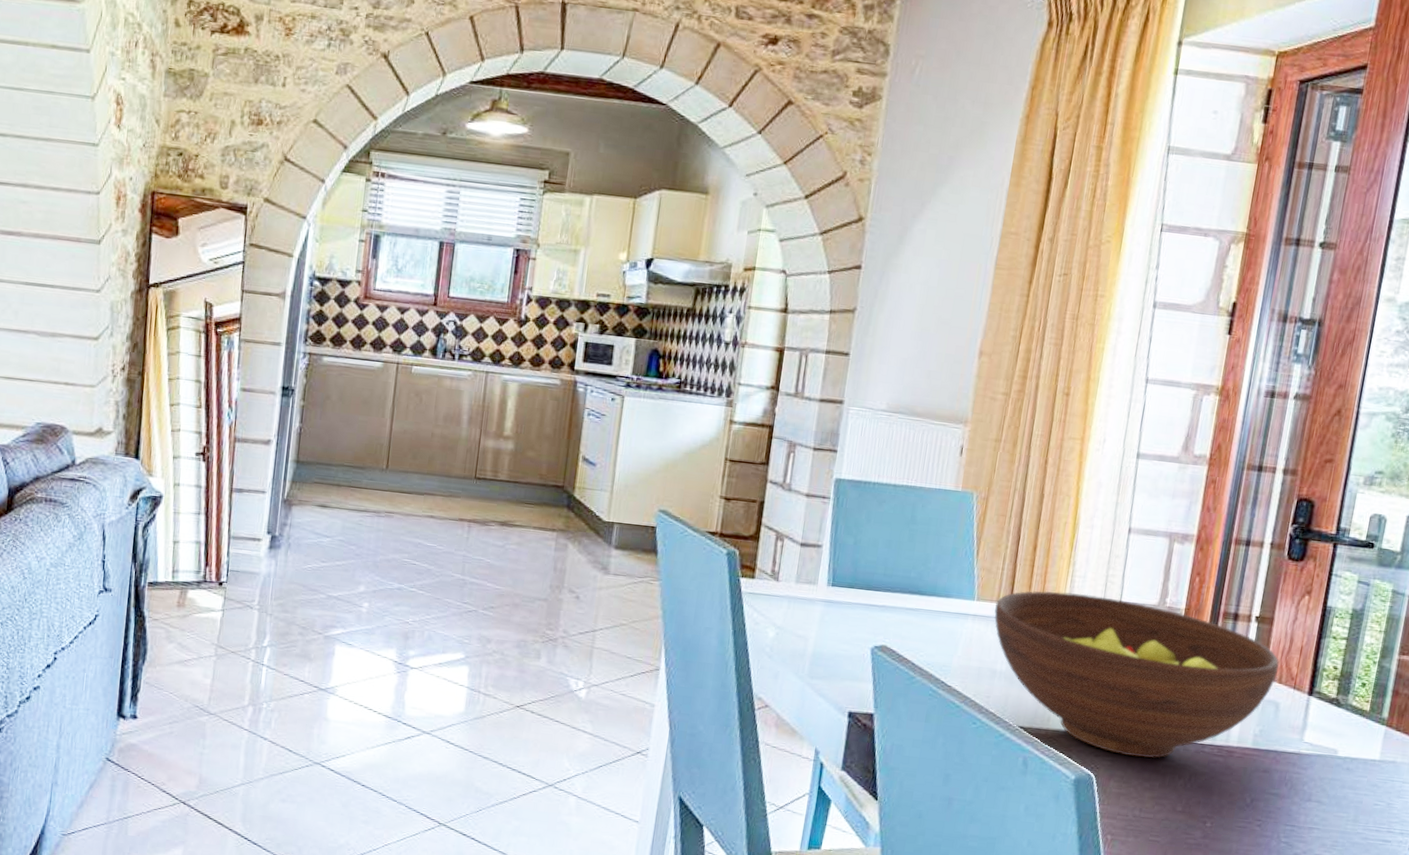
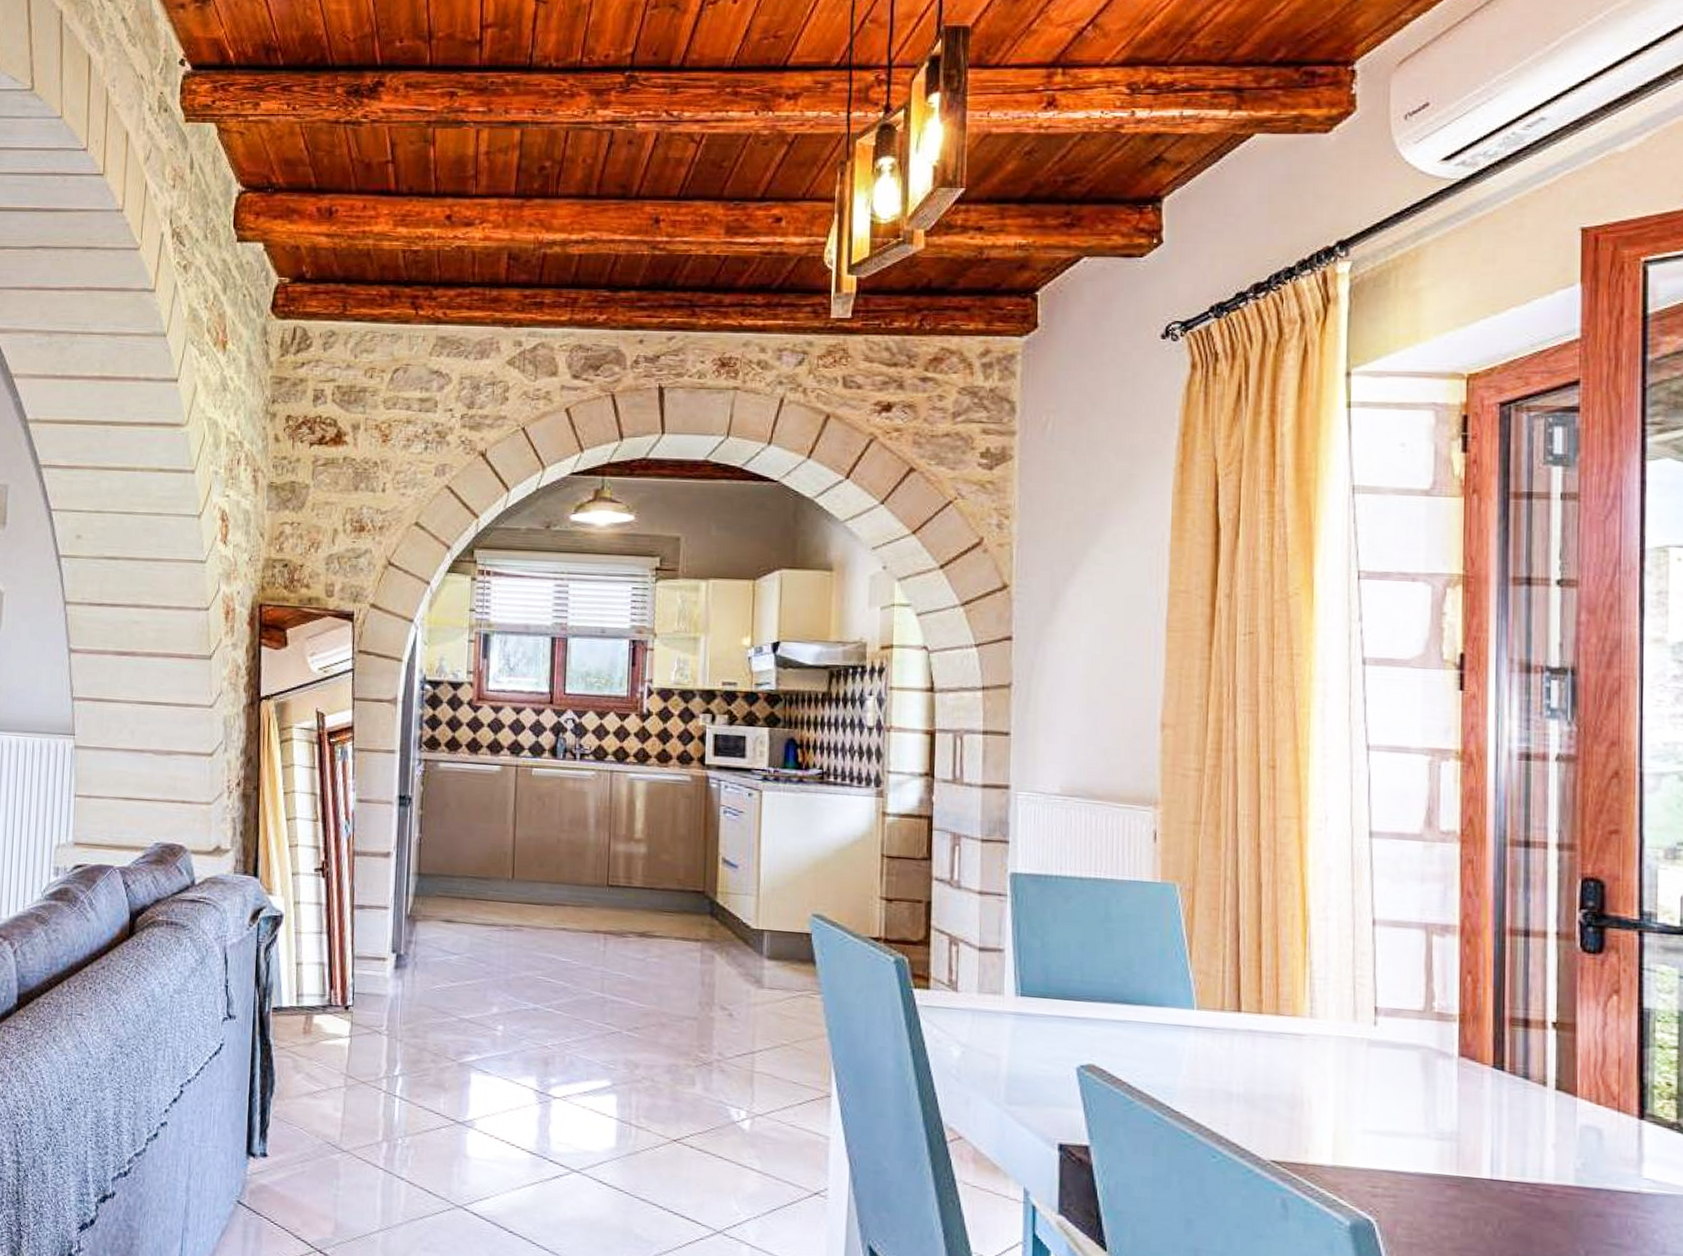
fruit bowl: present [994,590,1279,759] -> none [1220,996,1593,1200]

